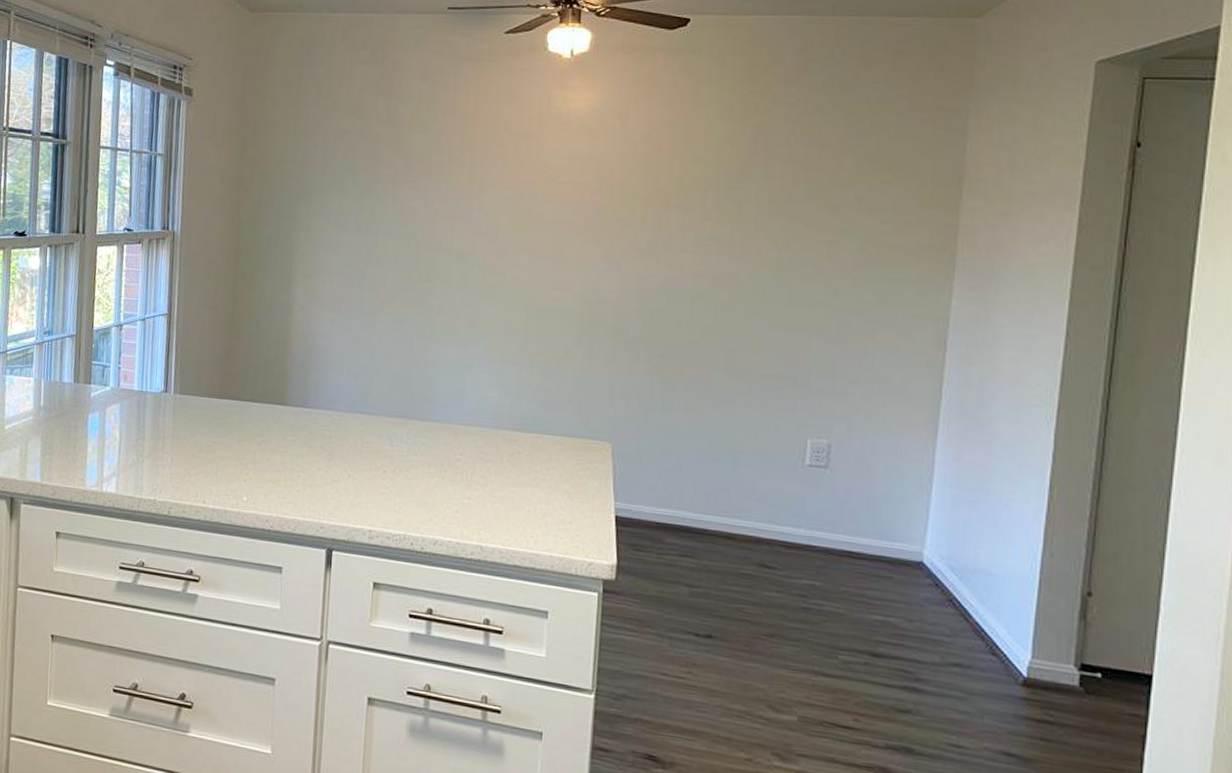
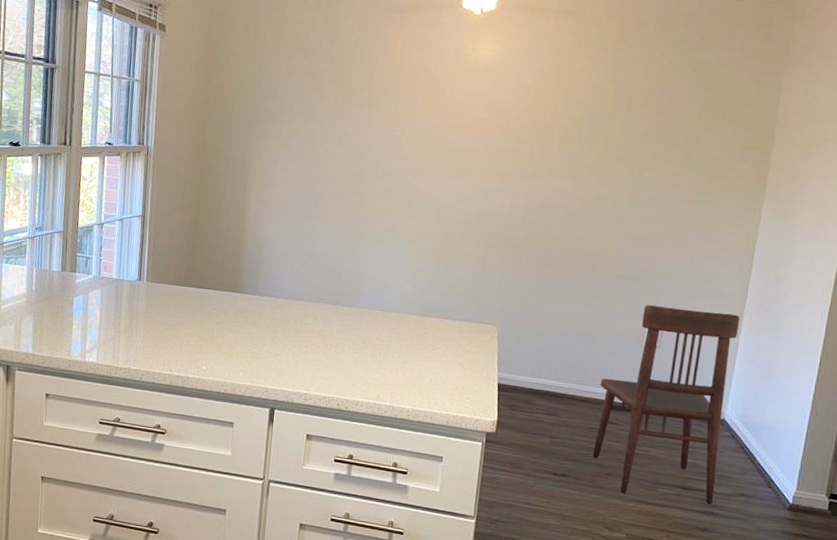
dining chair: none [746,412,934,678] -> present [592,305,740,505]

